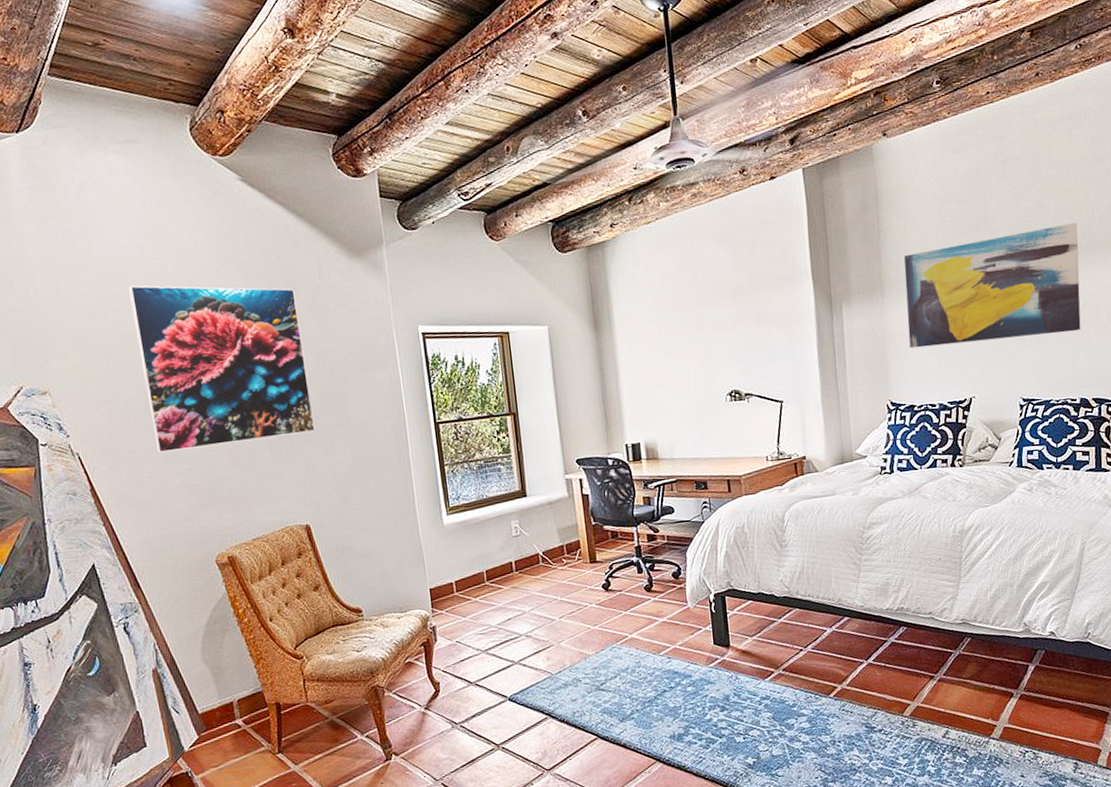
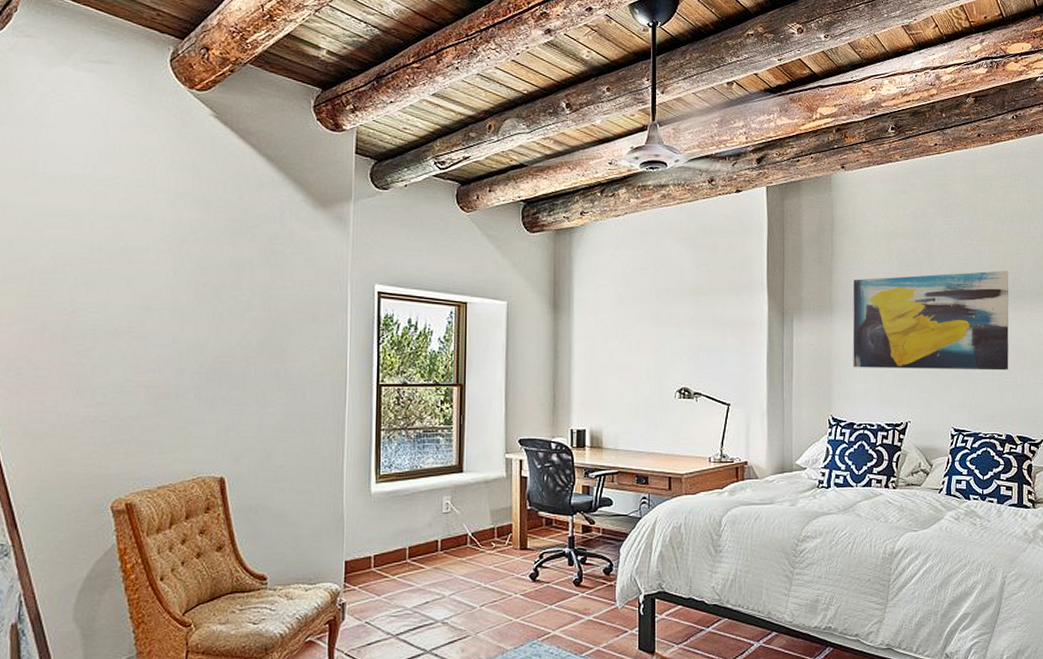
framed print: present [128,285,315,454] -> none [67,204,252,382]

